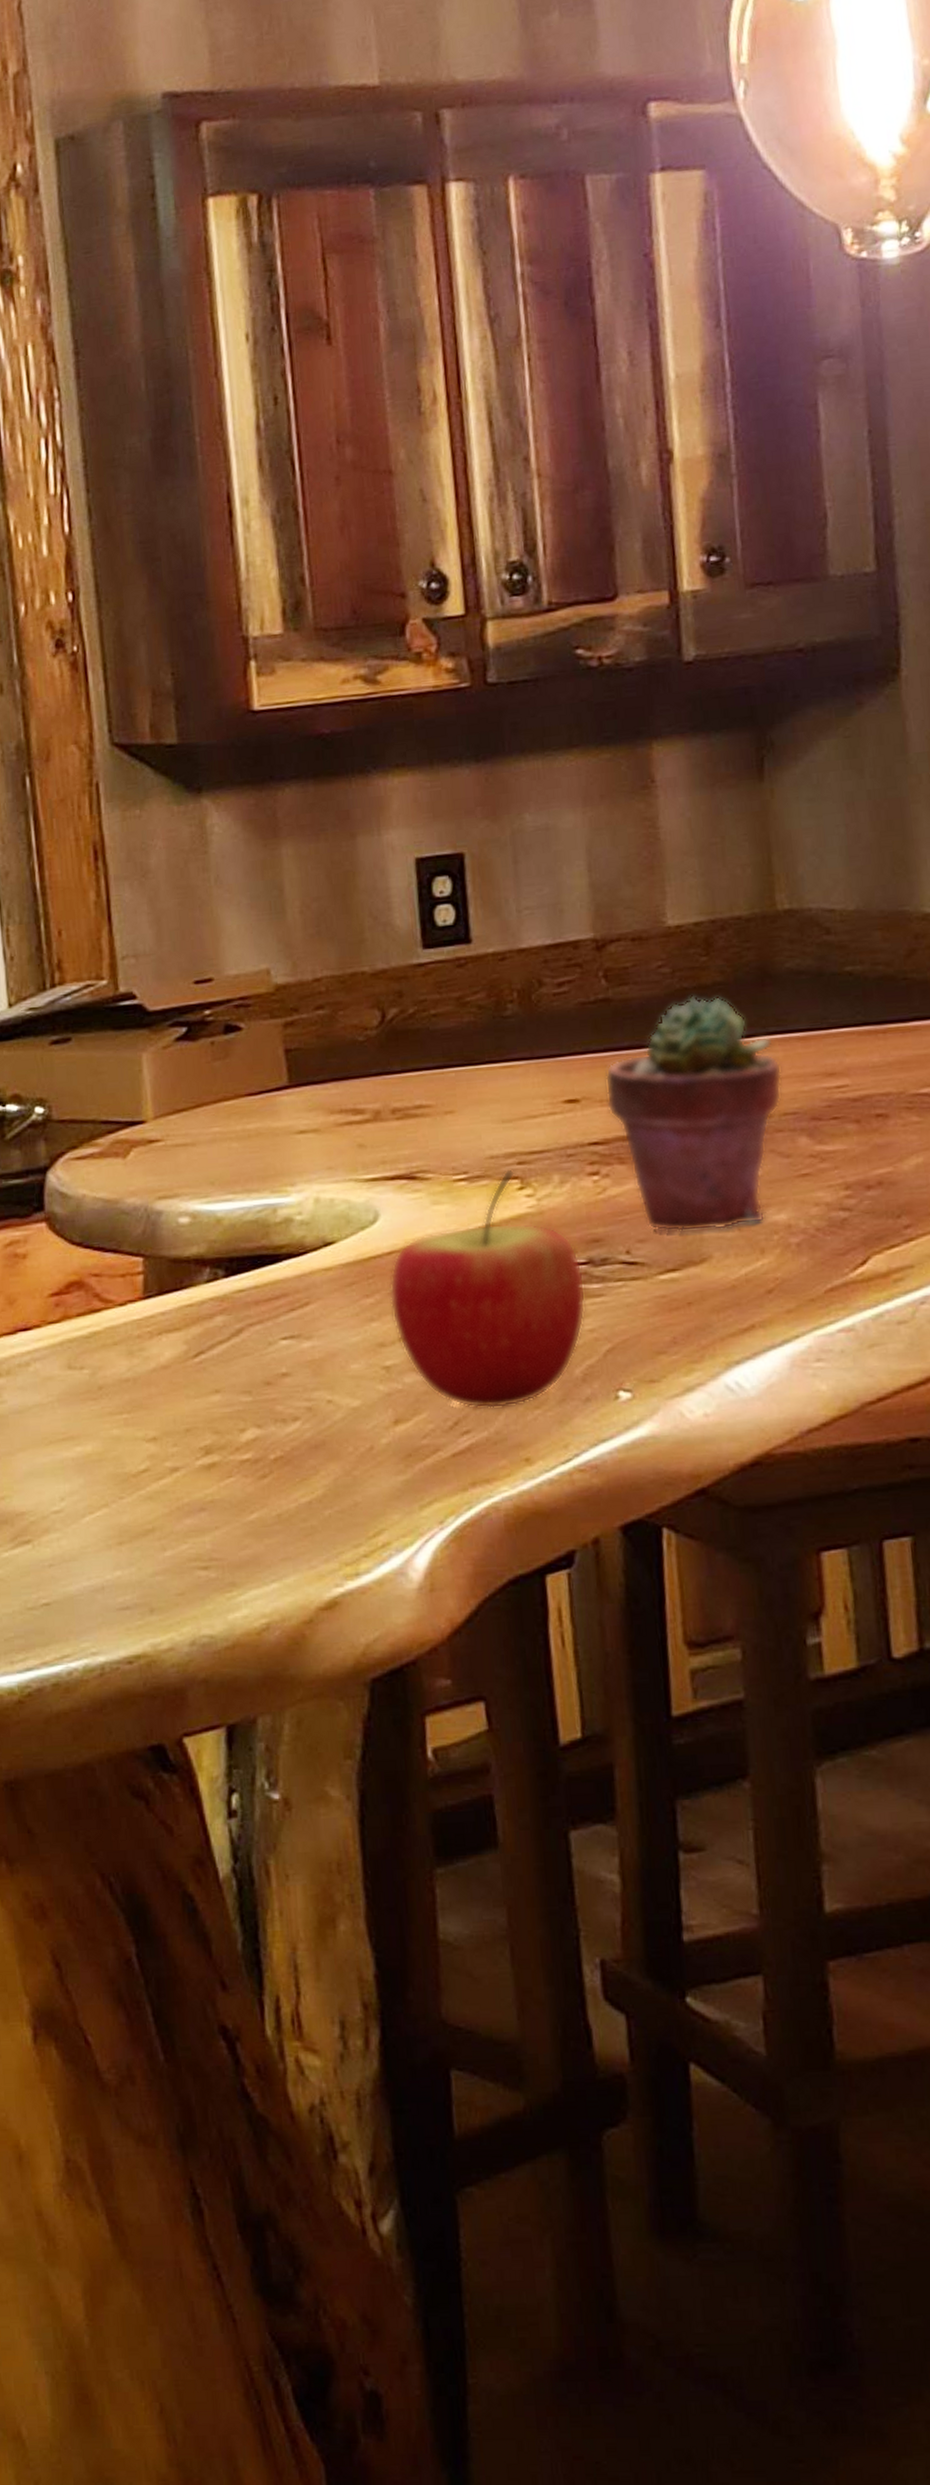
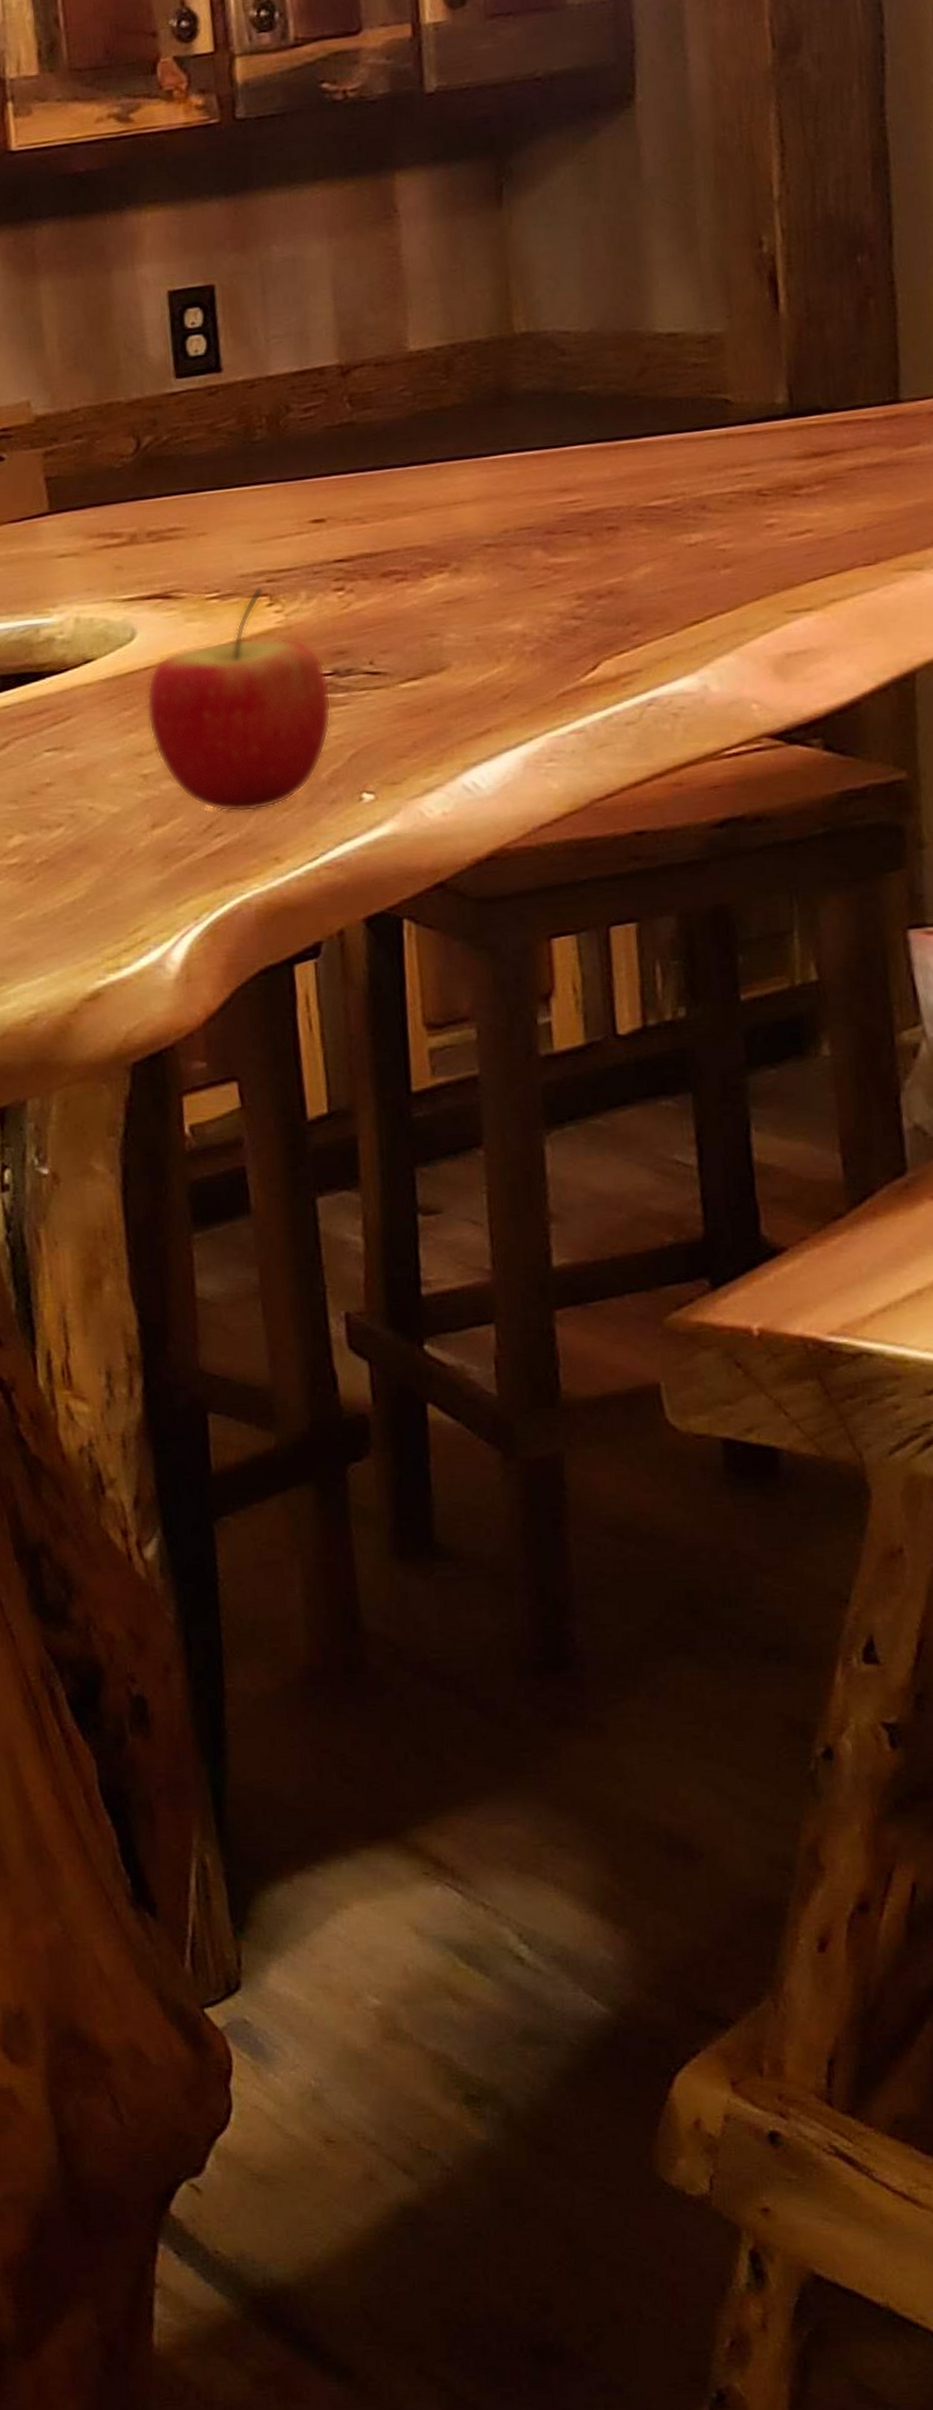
potted succulent: present [605,996,782,1232] -> none [349,418,518,643]

